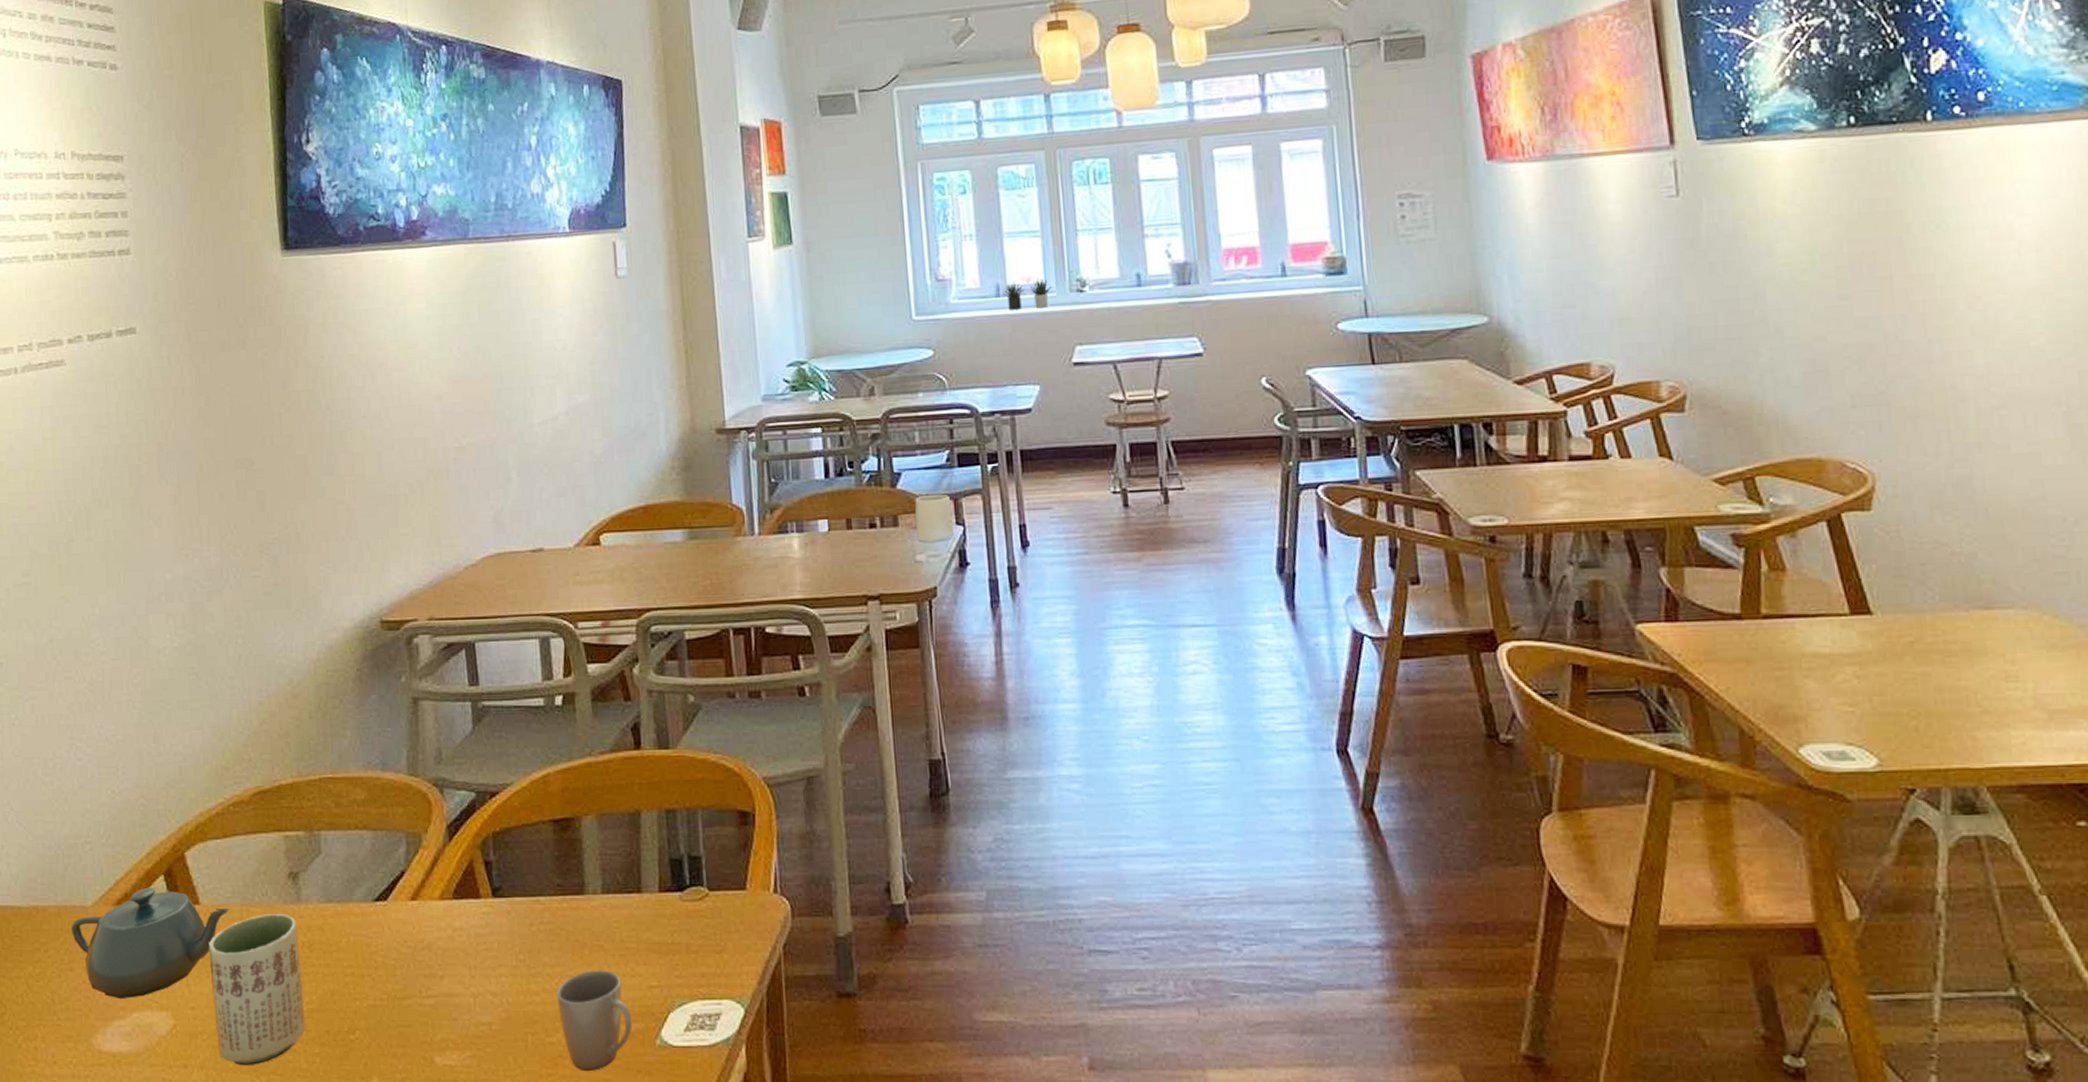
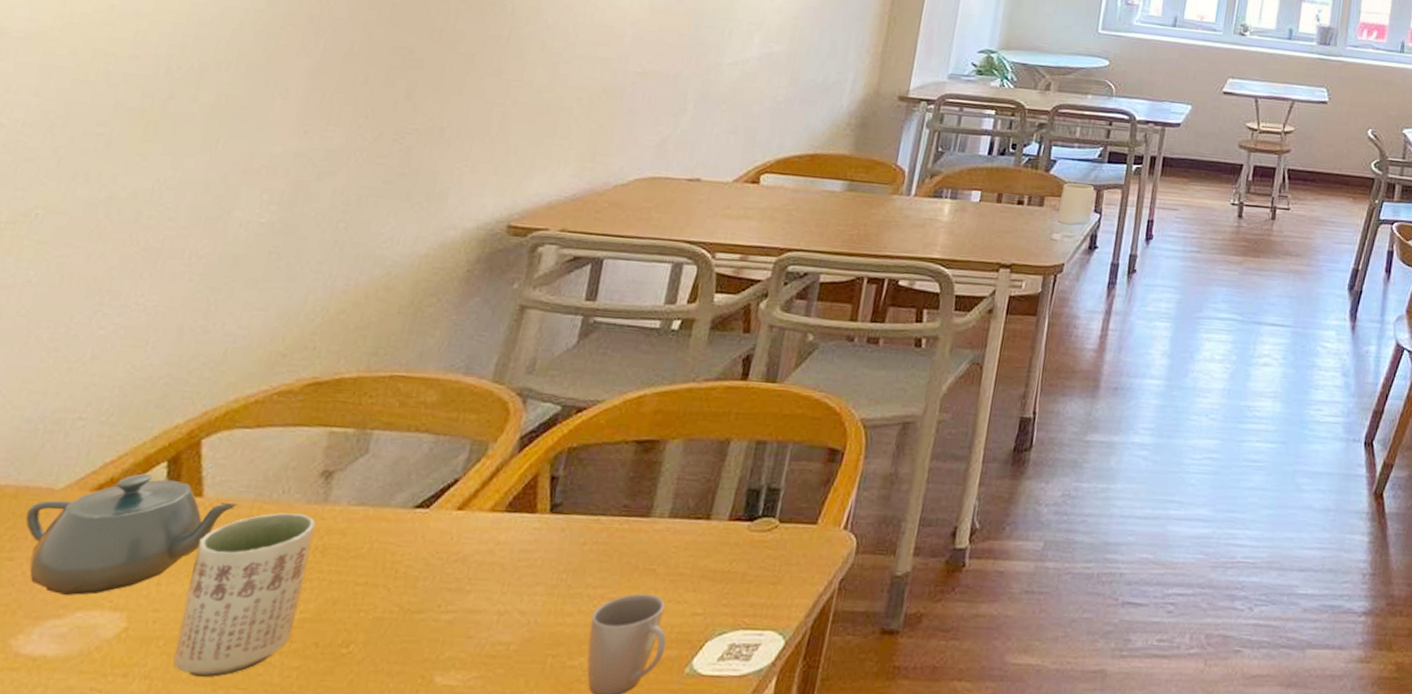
succulent plant: present [1003,278,1053,310] -> none [1179,17,1221,43]

